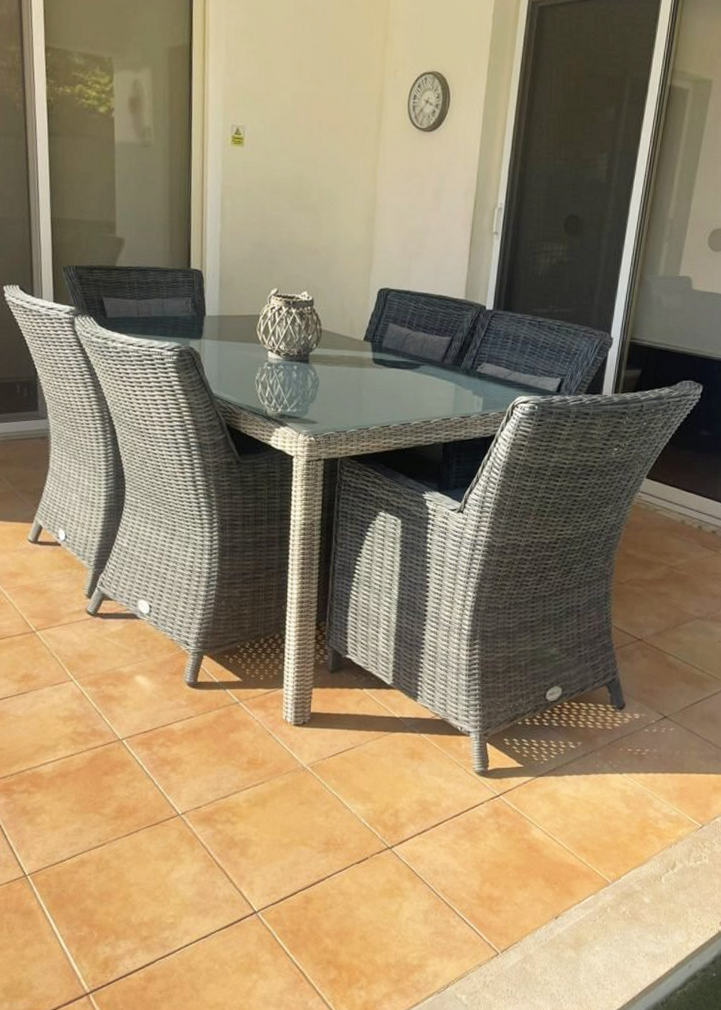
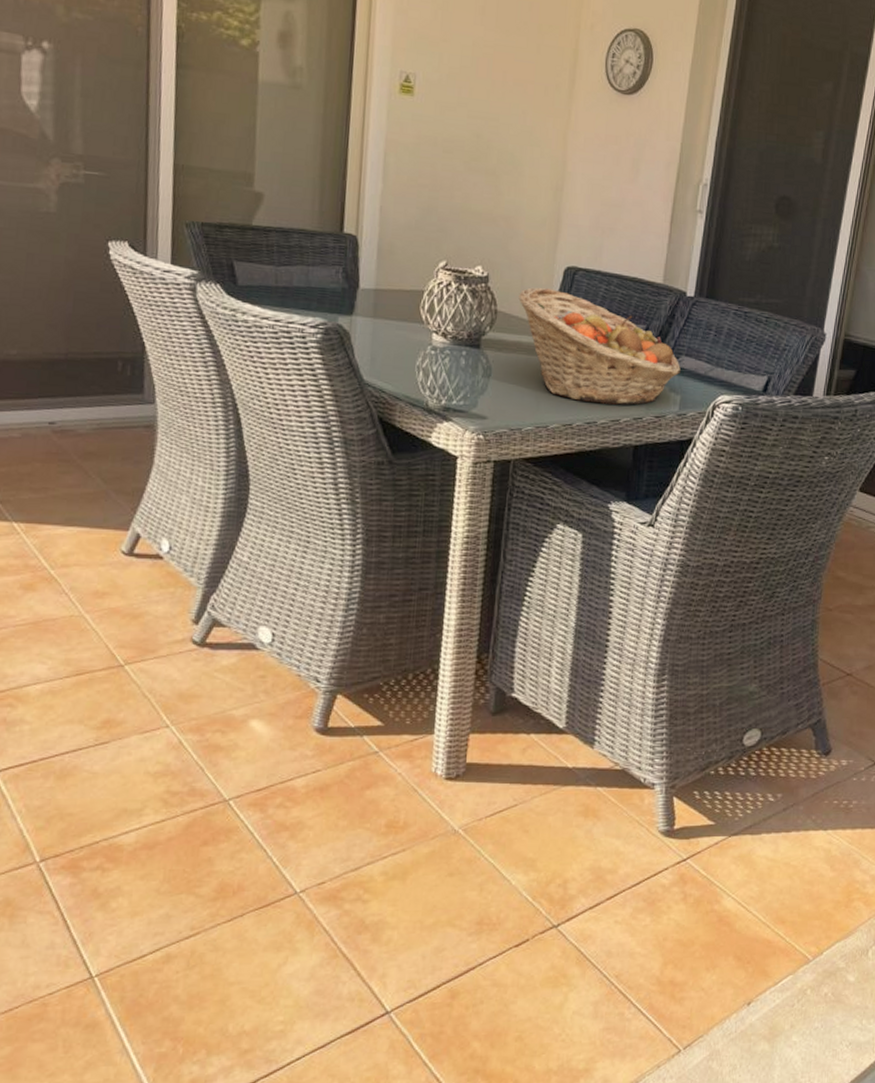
fruit basket: none [340,308,482,408] -> present [518,287,680,405]

